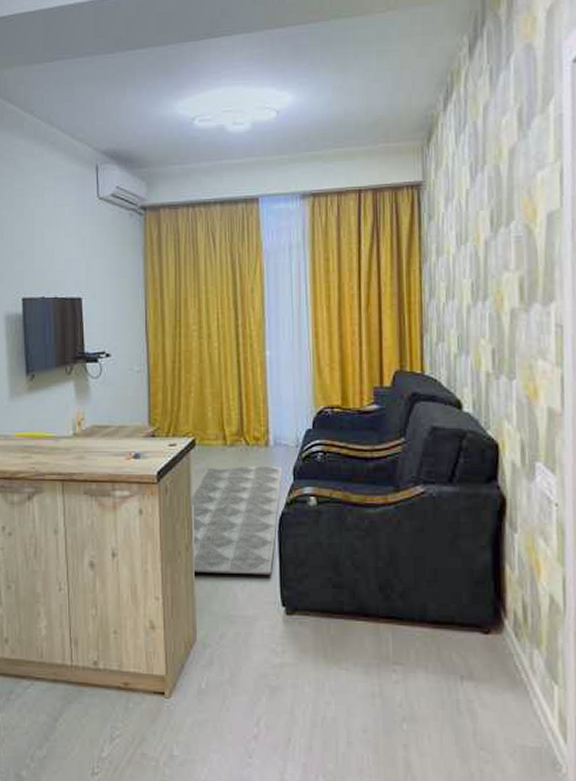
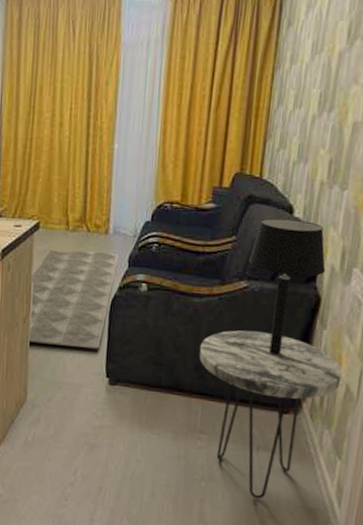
side table: none [381,540,543,740] -> present [199,330,342,499]
table lamp: none [421,414,506,566] -> present [248,217,326,355]

